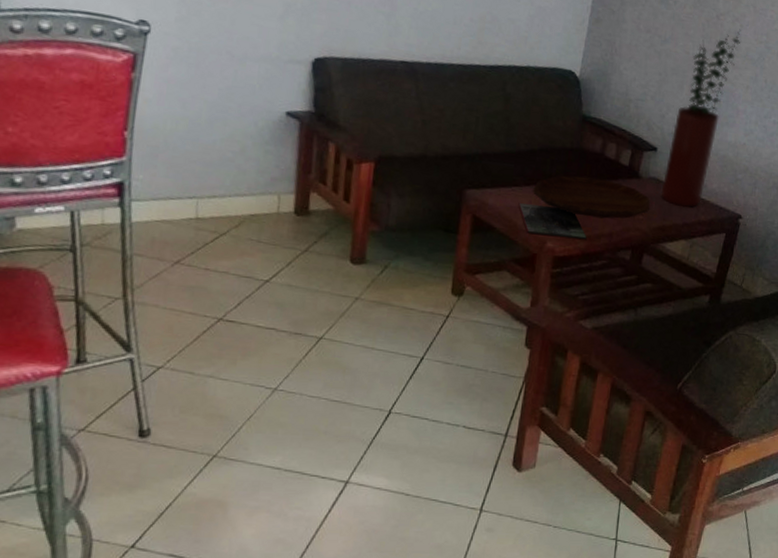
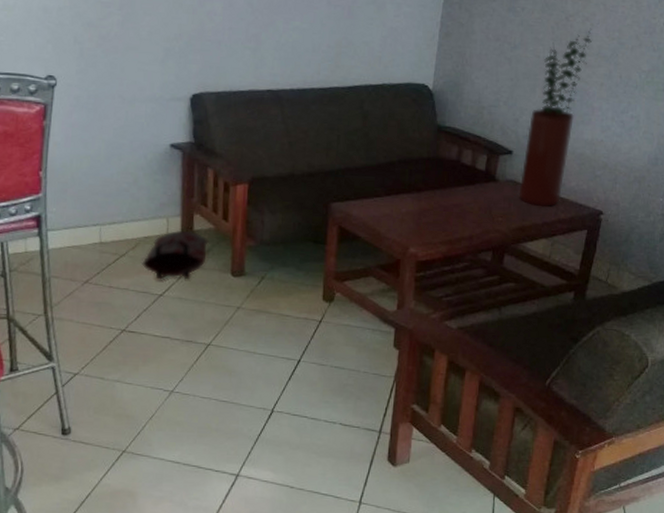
bag: none [246,208,326,264] -> present [142,230,209,279]
magazine: present [518,203,587,239] -> none [380,213,448,243]
tray: present [532,175,651,219] -> none [392,183,509,223]

